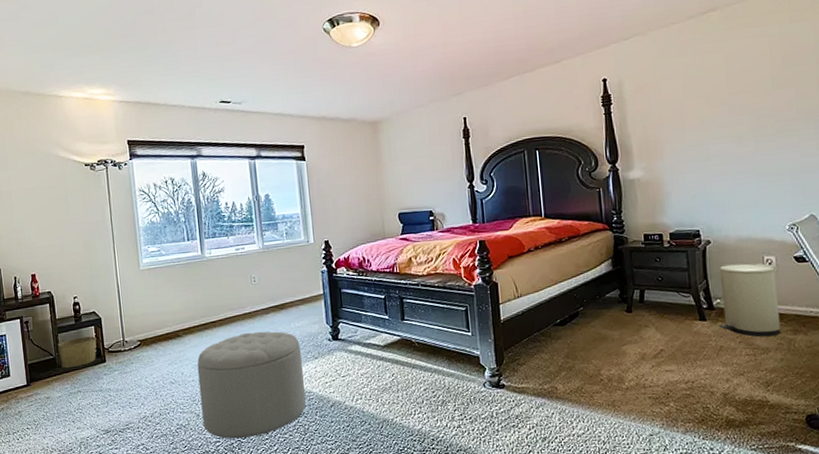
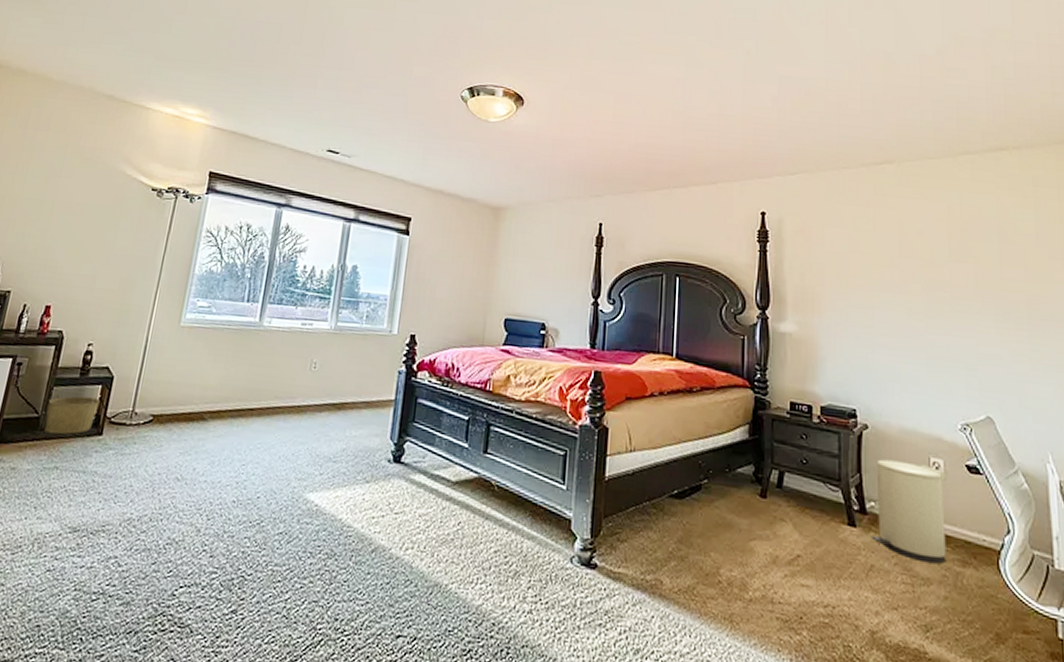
ottoman: present [197,331,306,439] -> none [201,430,352,575]

